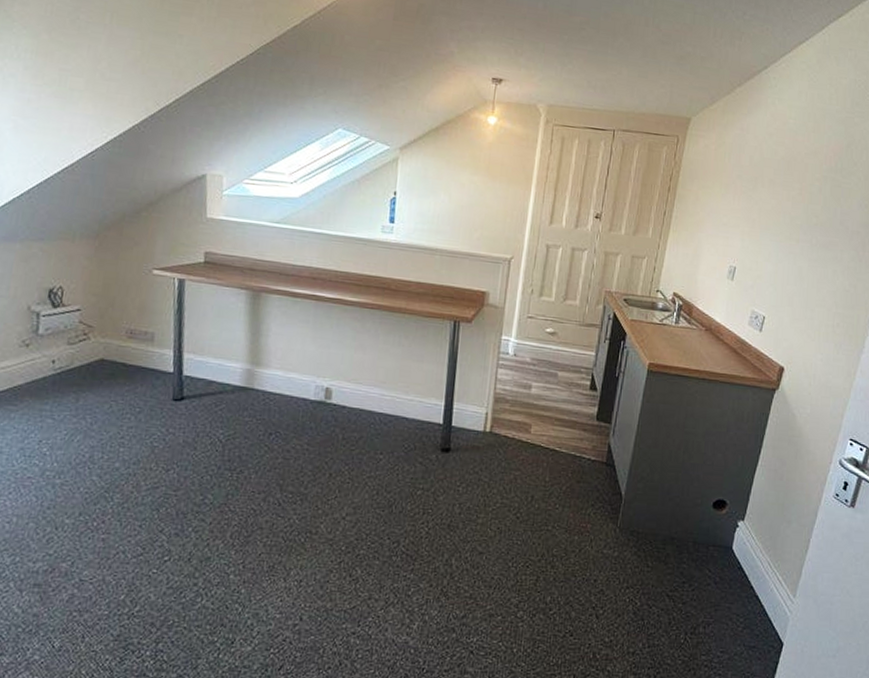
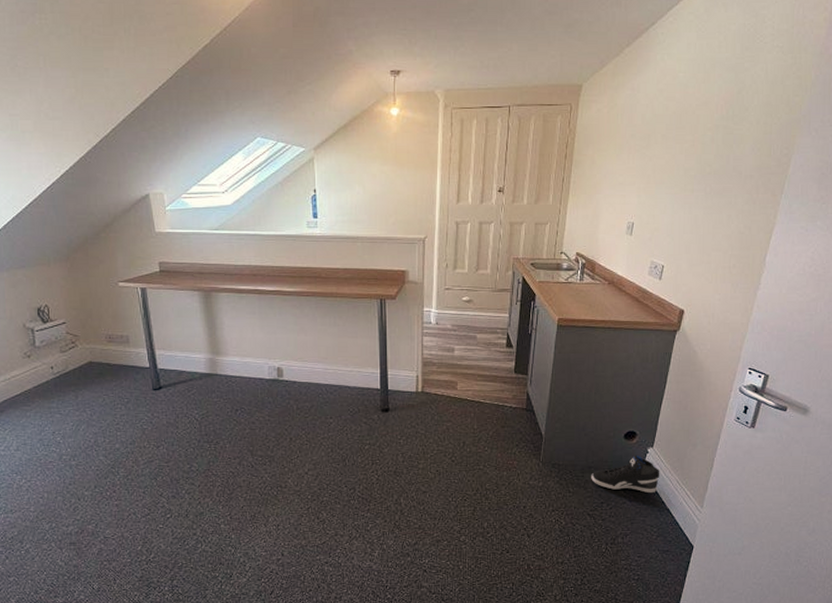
sneaker: none [673,527,751,575] -> present [591,454,660,493]

